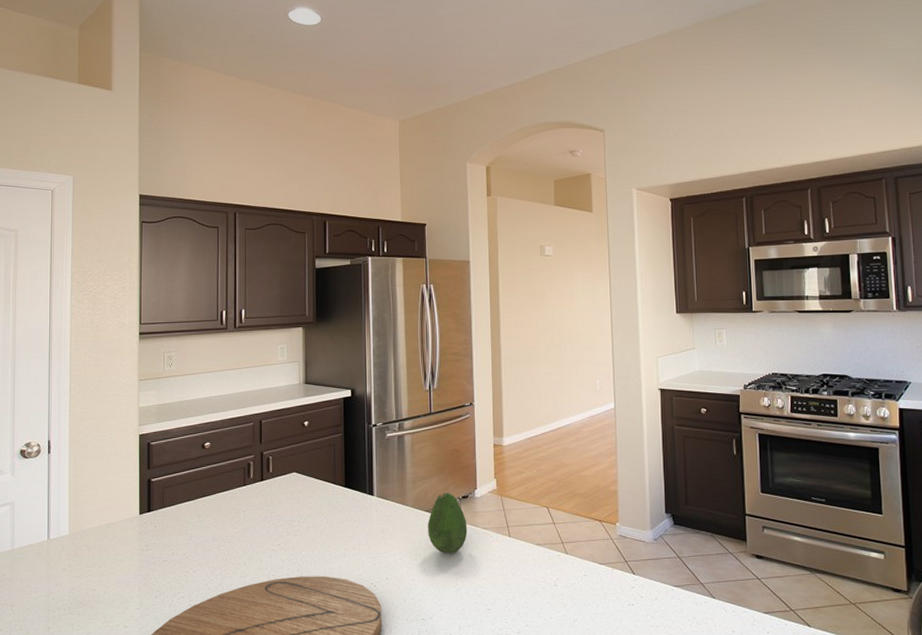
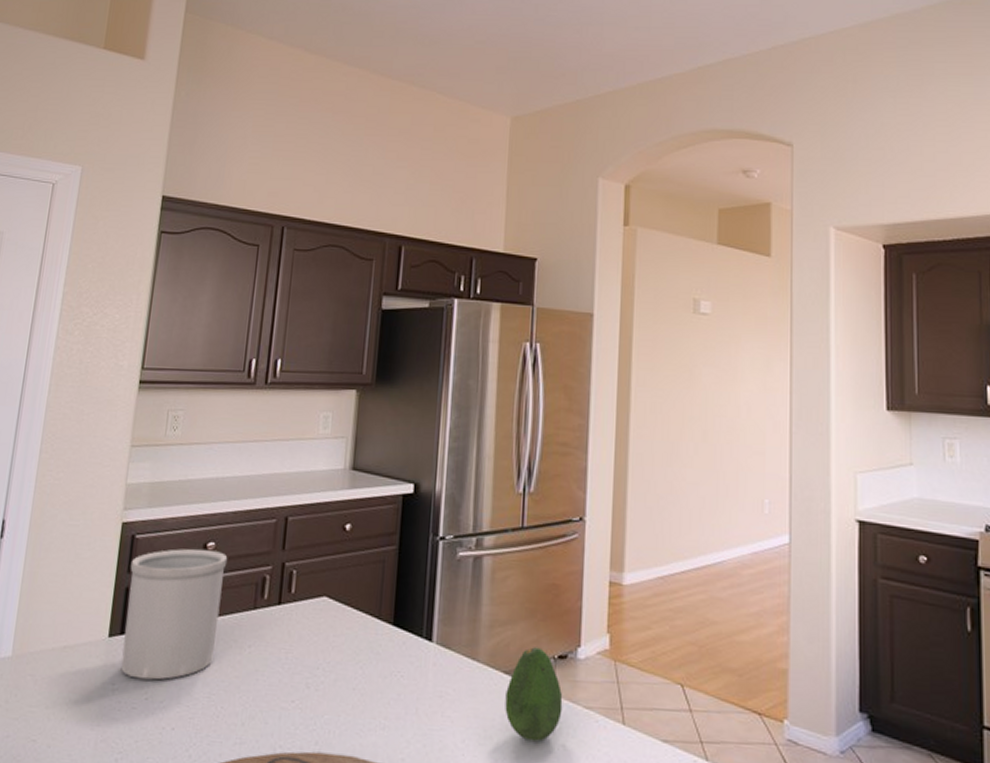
utensil holder: none [149,448,221,541] -> present [121,548,228,680]

